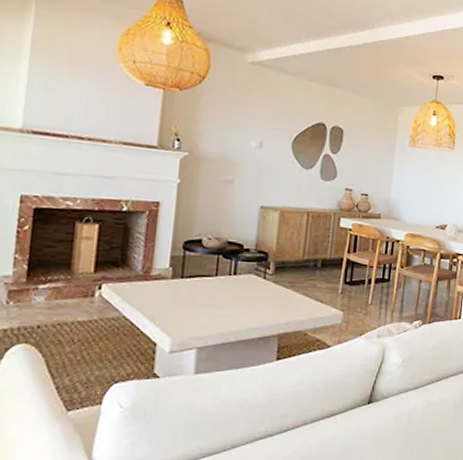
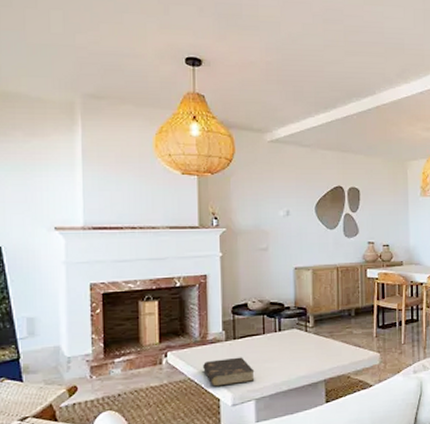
book: none [141,298,201,329] -> present [203,357,255,387]

